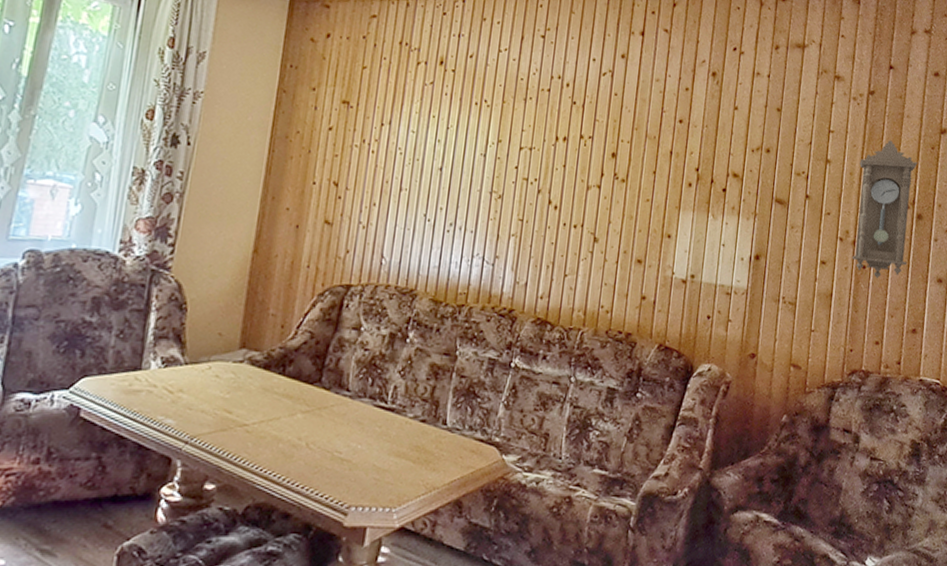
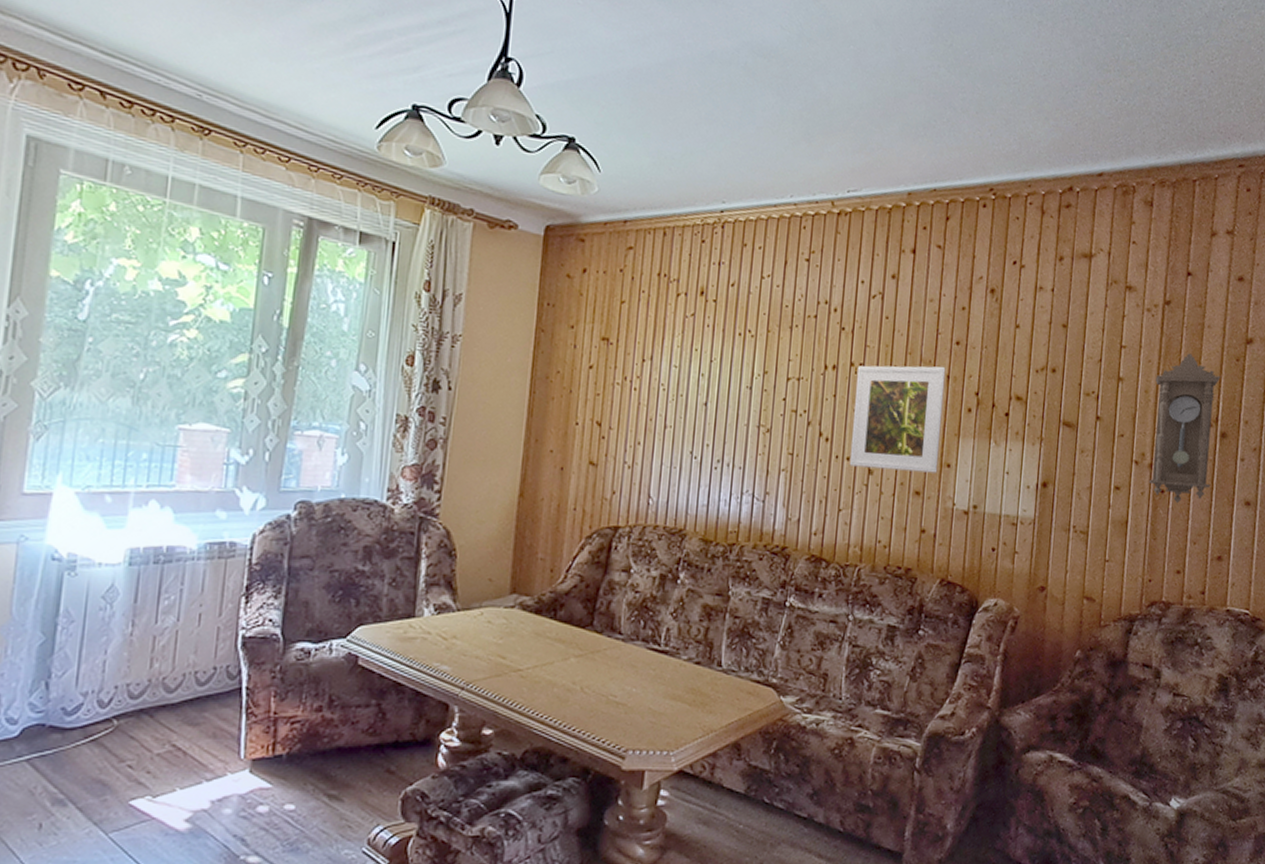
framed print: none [576,138,669,243] -> present [849,365,946,473]

